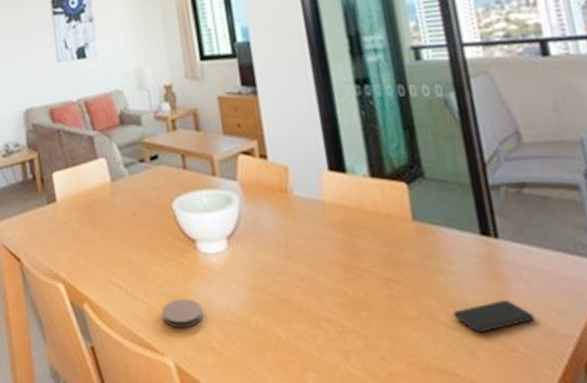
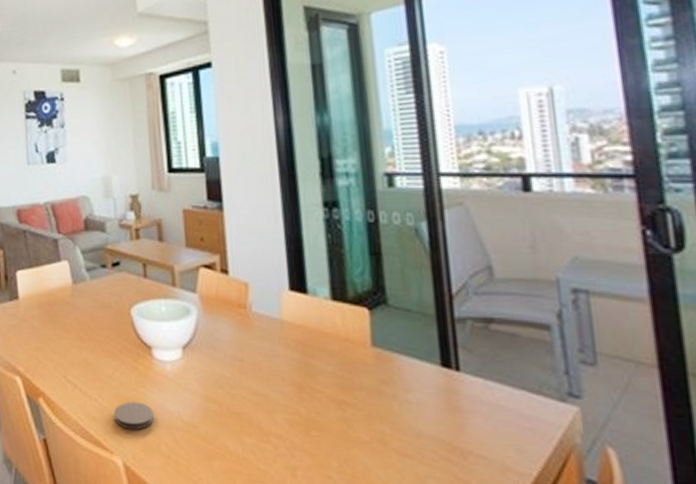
smartphone: present [453,300,535,332] -> none [405,433,490,463]

